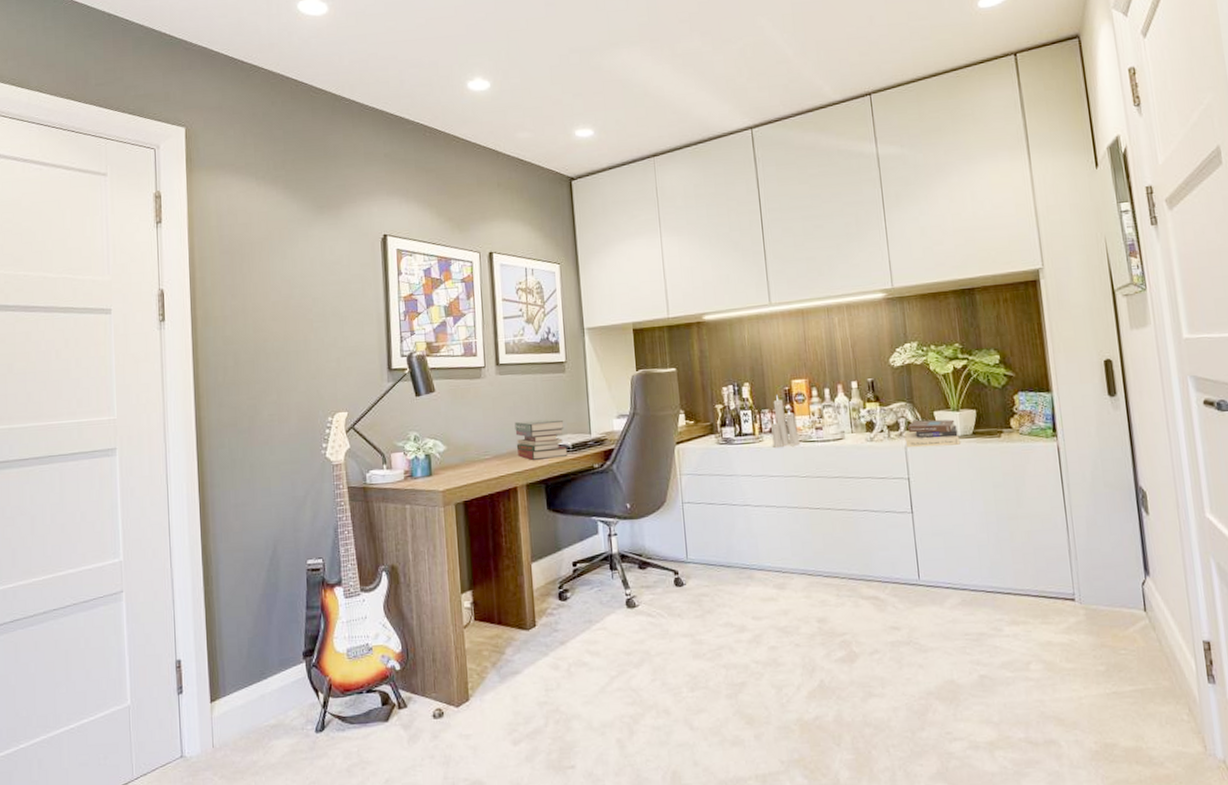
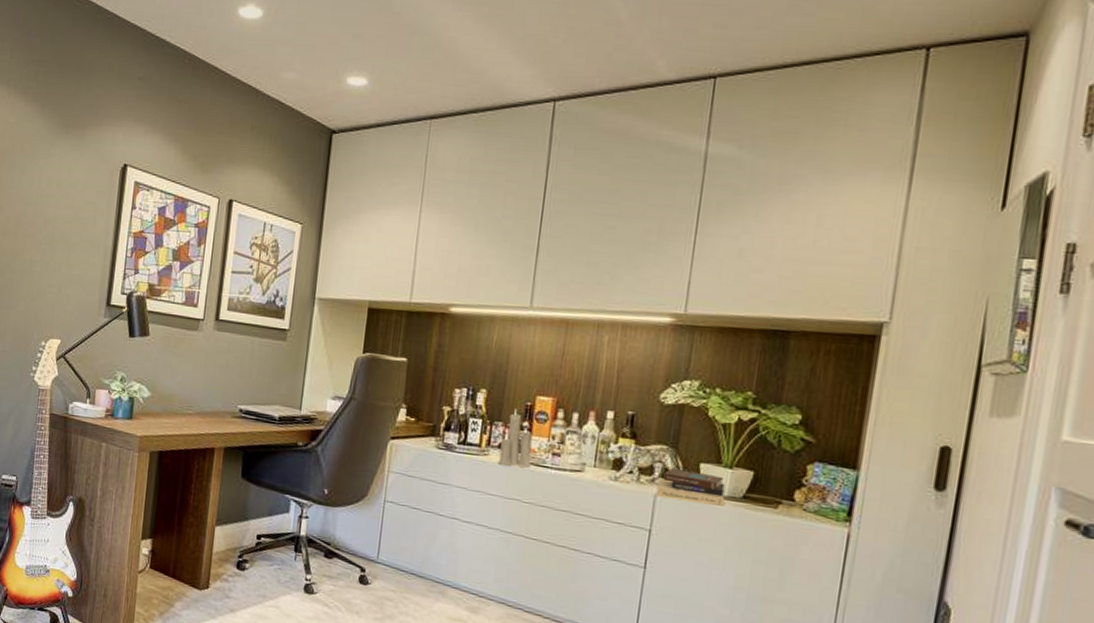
books: present [514,419,568,460] -> none [221,382,275,429]

